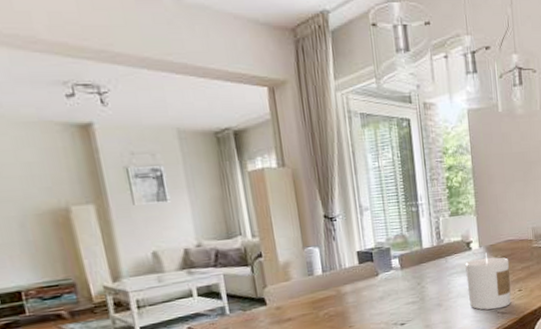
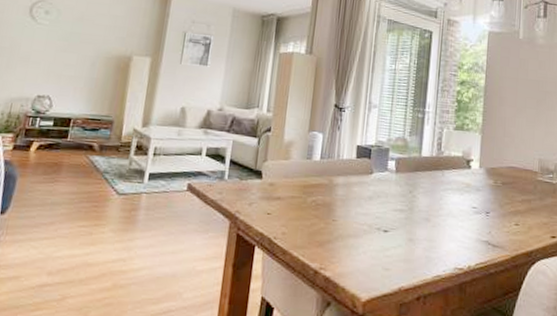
candle: present [465,253,511,310] -> none [460,175,509,240]

